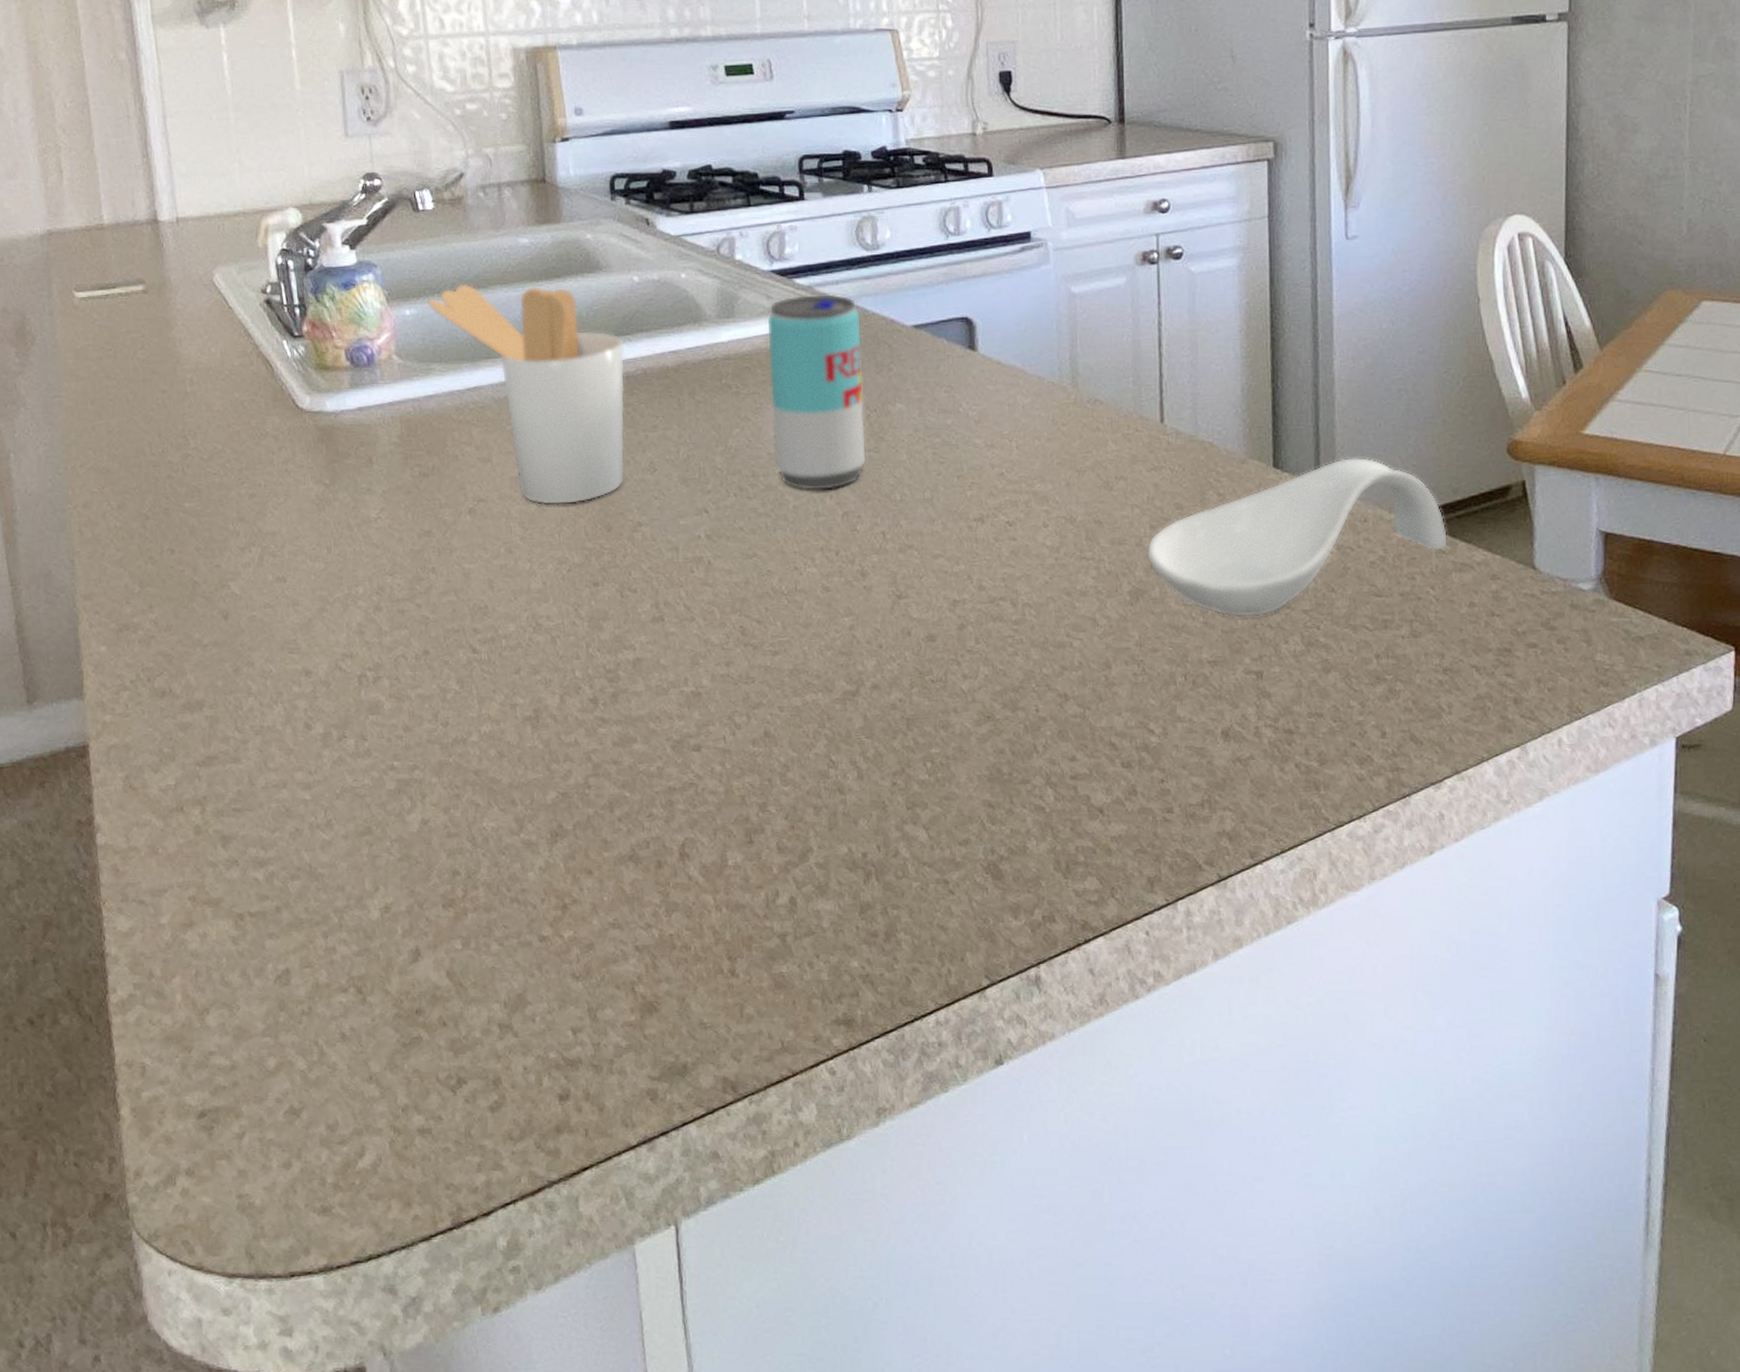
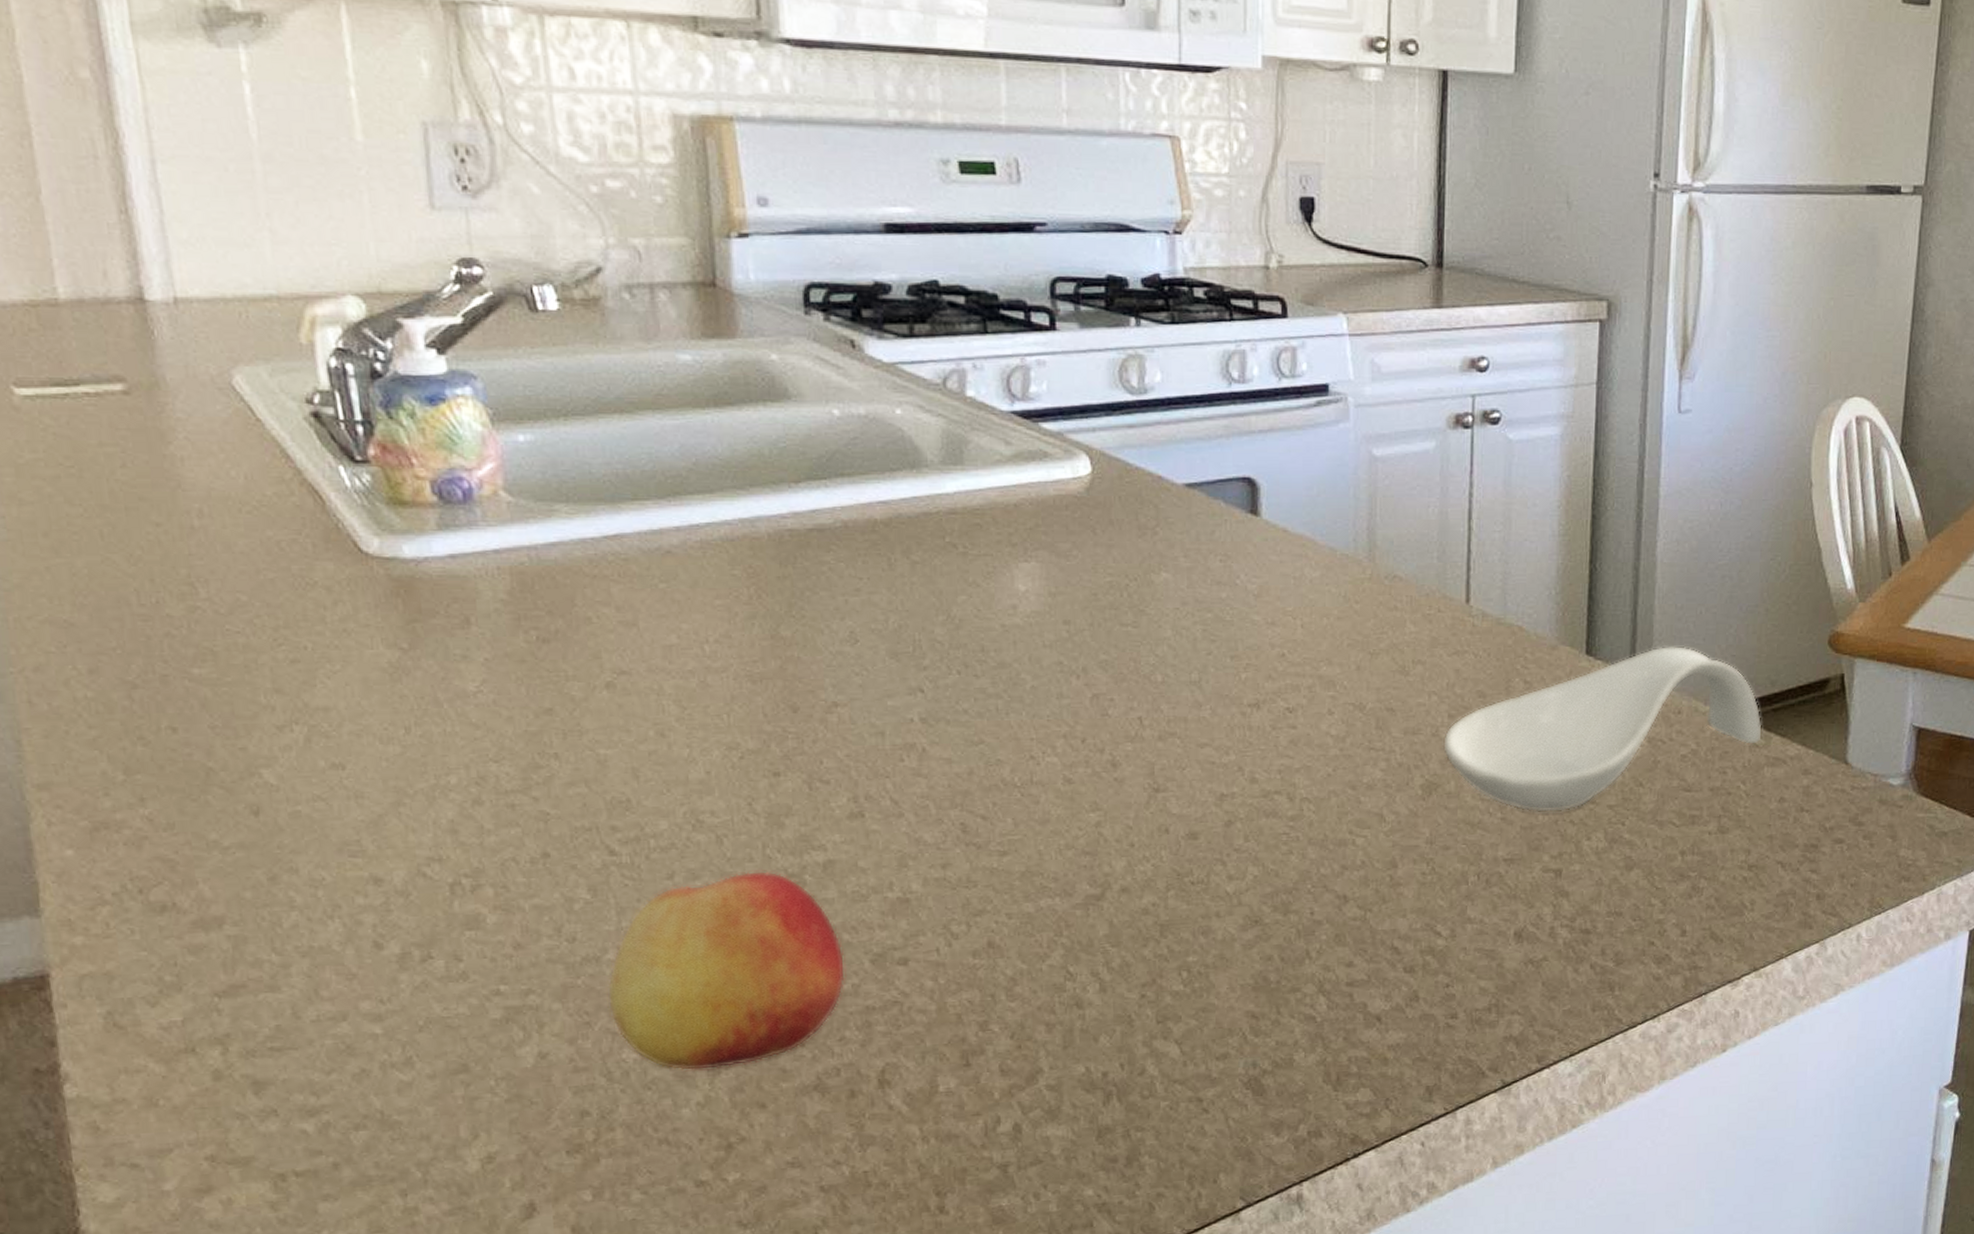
utensil holder: present [427,283,626,505] -> none [548,406,820,680]
apple: none [471,666,652,840] -> present [606,870,846,1071]
beverage can: present [766,293,867,491] -> none [1003,441,1124,670]

